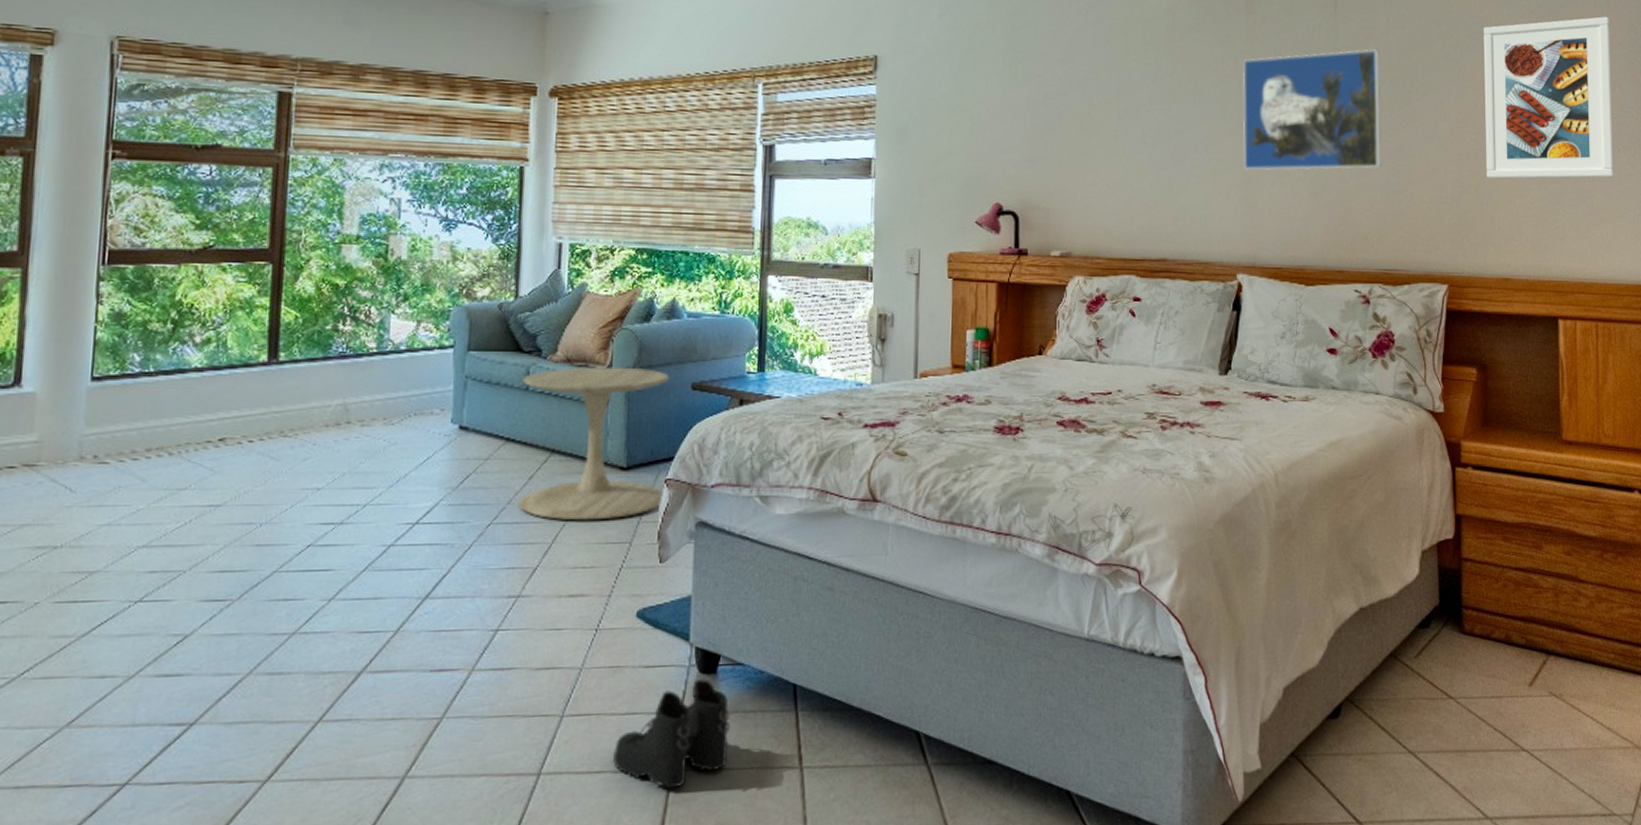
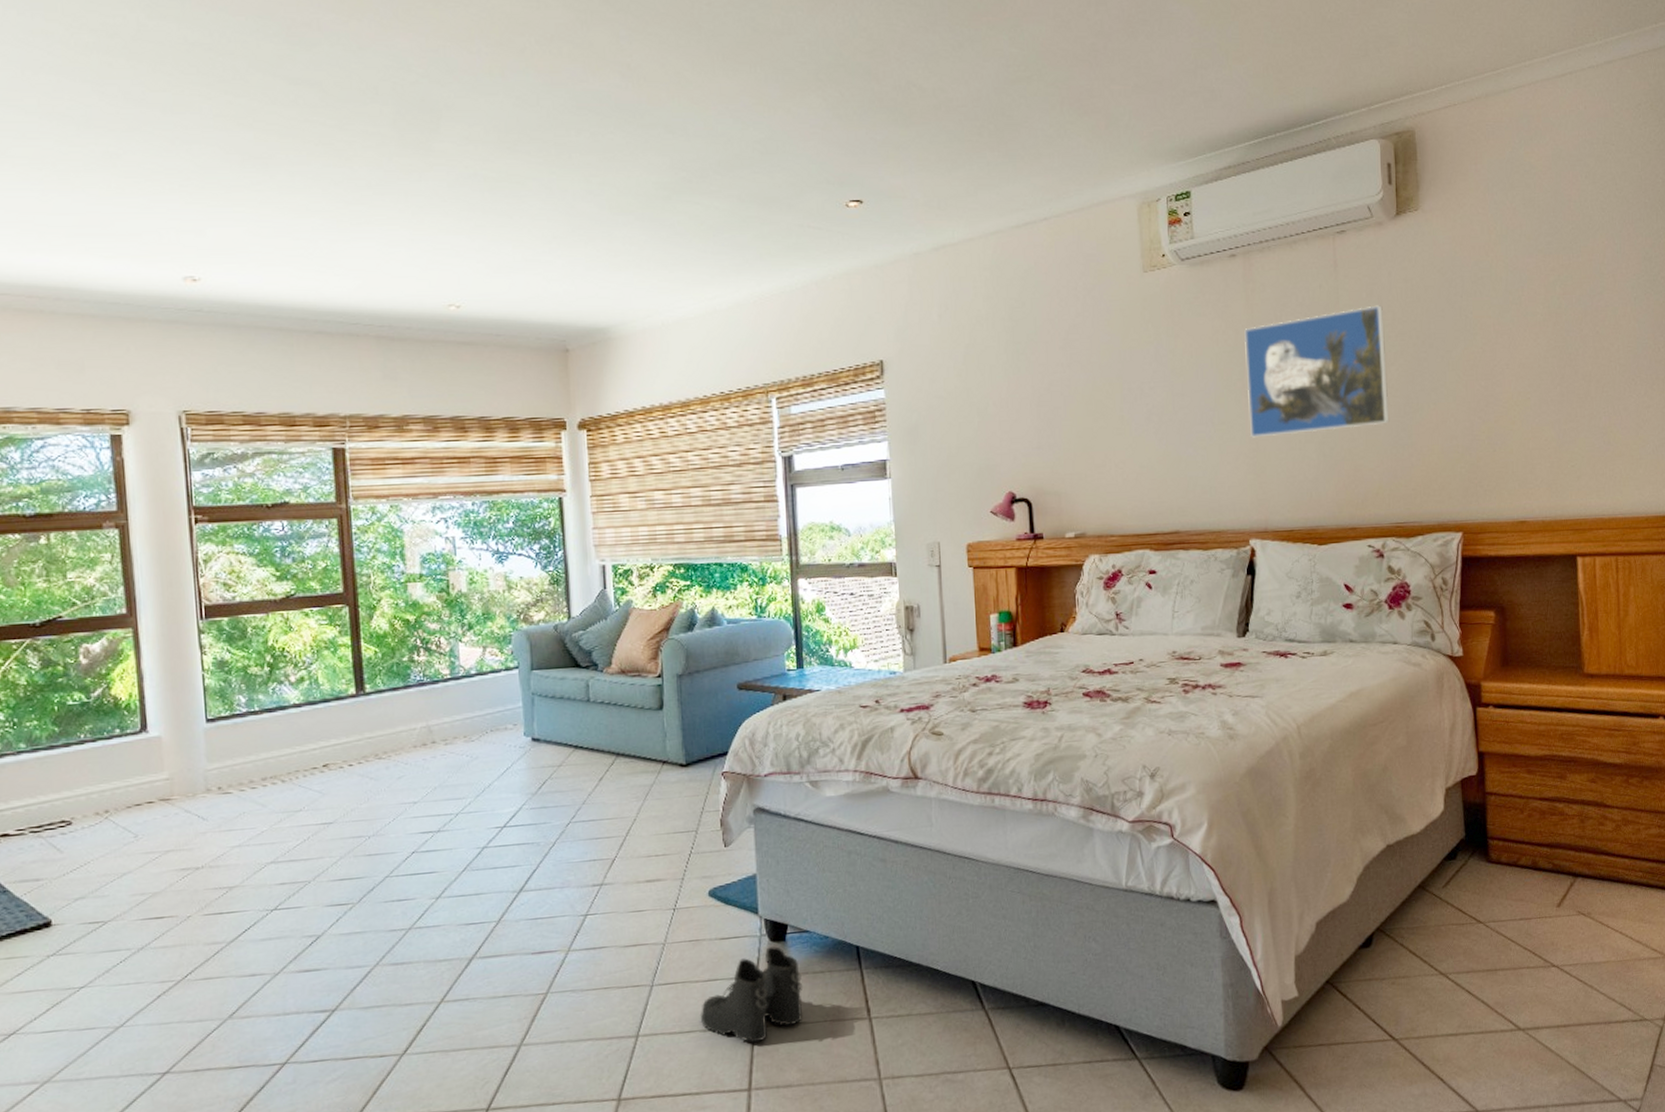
side table: present [518,366,670,521] -> none [584,673,722,815]
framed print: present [1483,17,1614,179] -> none [1490,248,1631,423]

